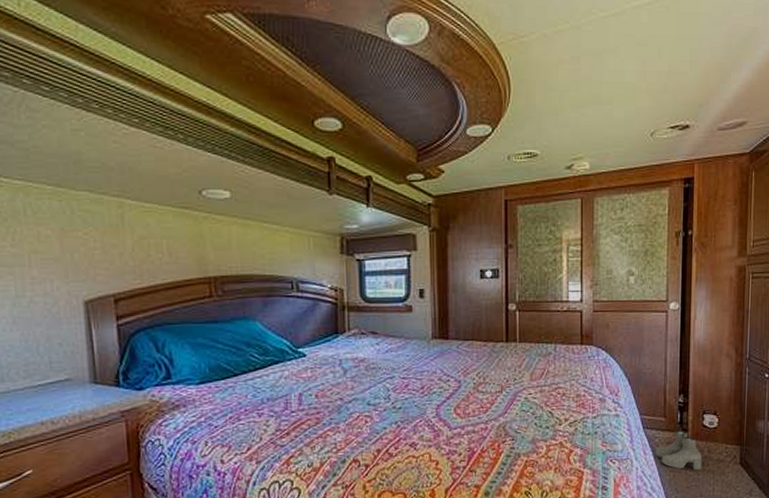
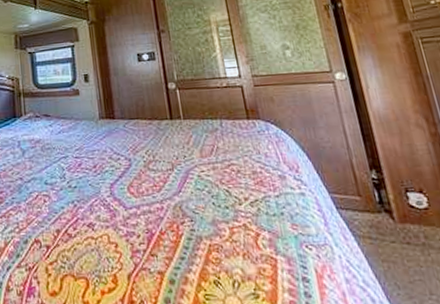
boots: present [655,430,702,471] -> none [356,211,422,262]

